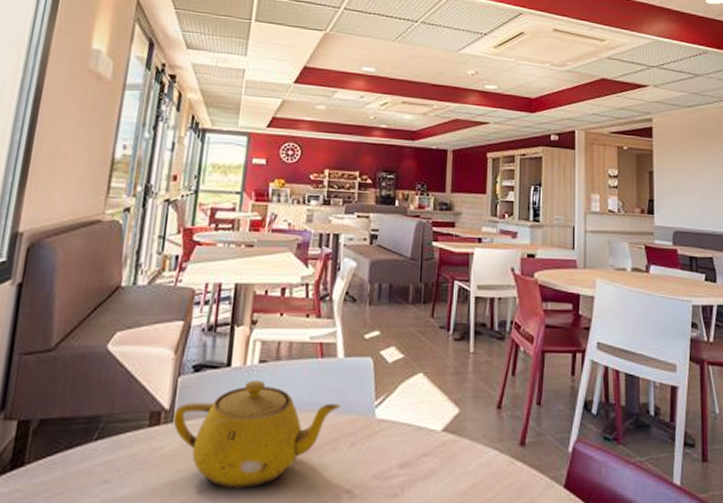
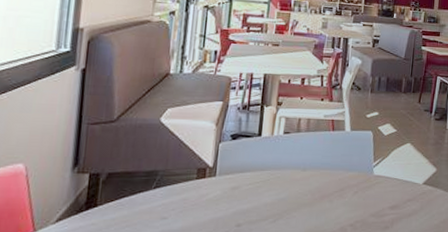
teapot: present [173,380,341,490] -> none [216,146,347,224]

